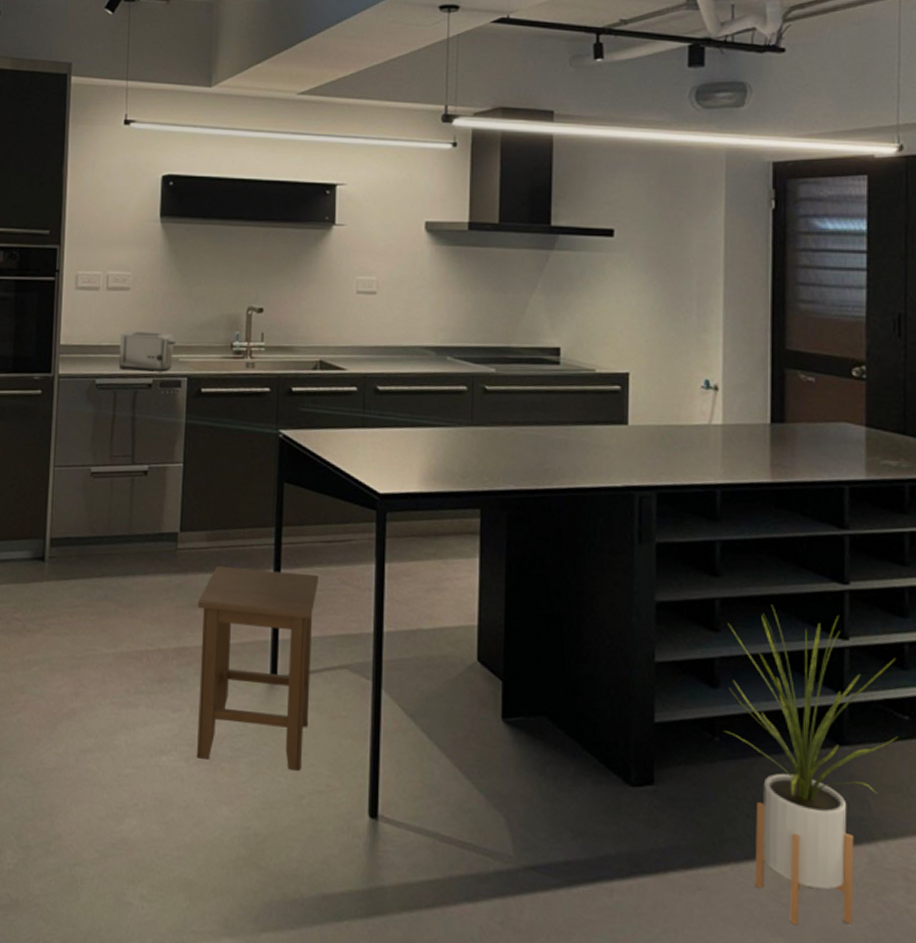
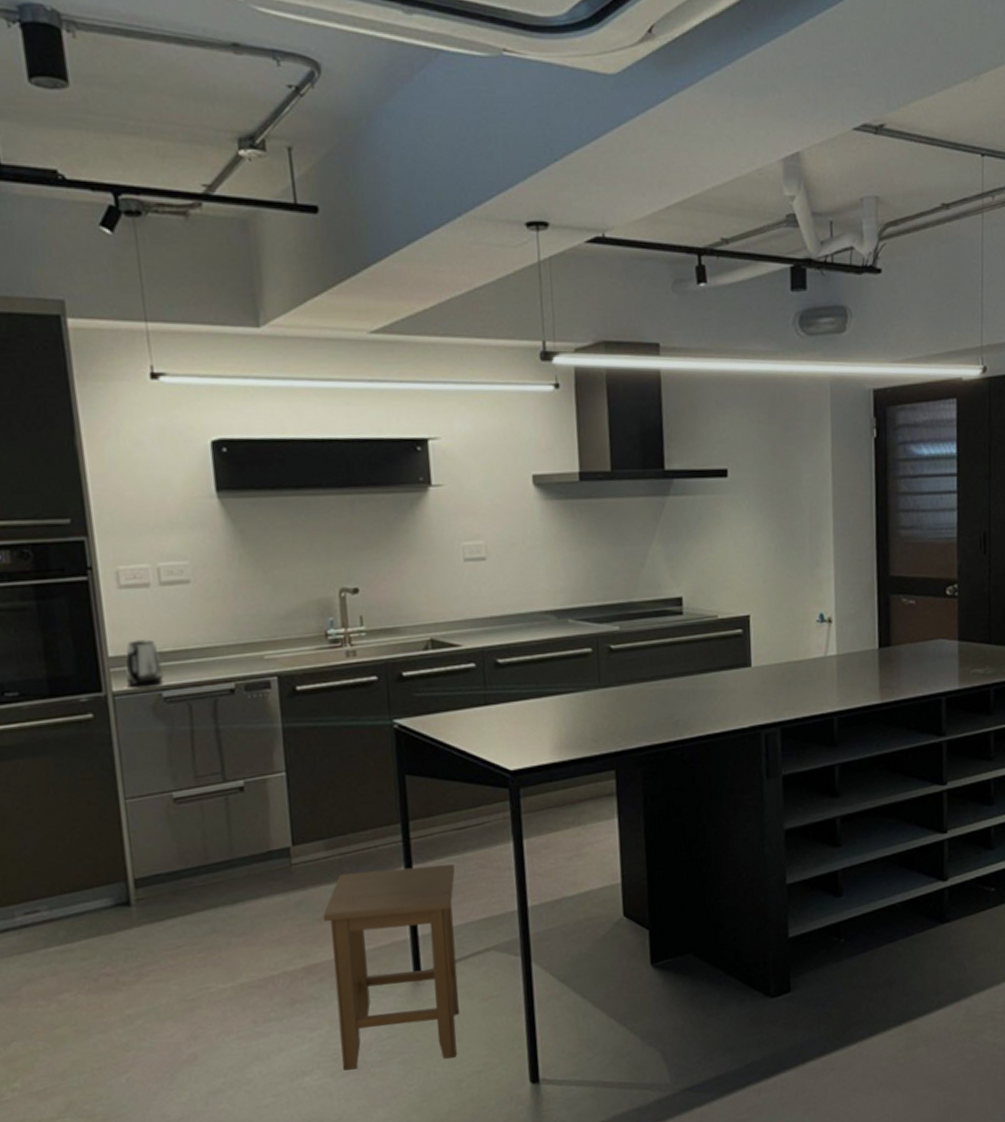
kettle: none [70,333,99,376] -> present [125,639,164,690]
toaster: present [118,330,176,373] -> none [185,627,258,677]
house plant: present [724,604,897,926] -> none [848,813,986,1079]

